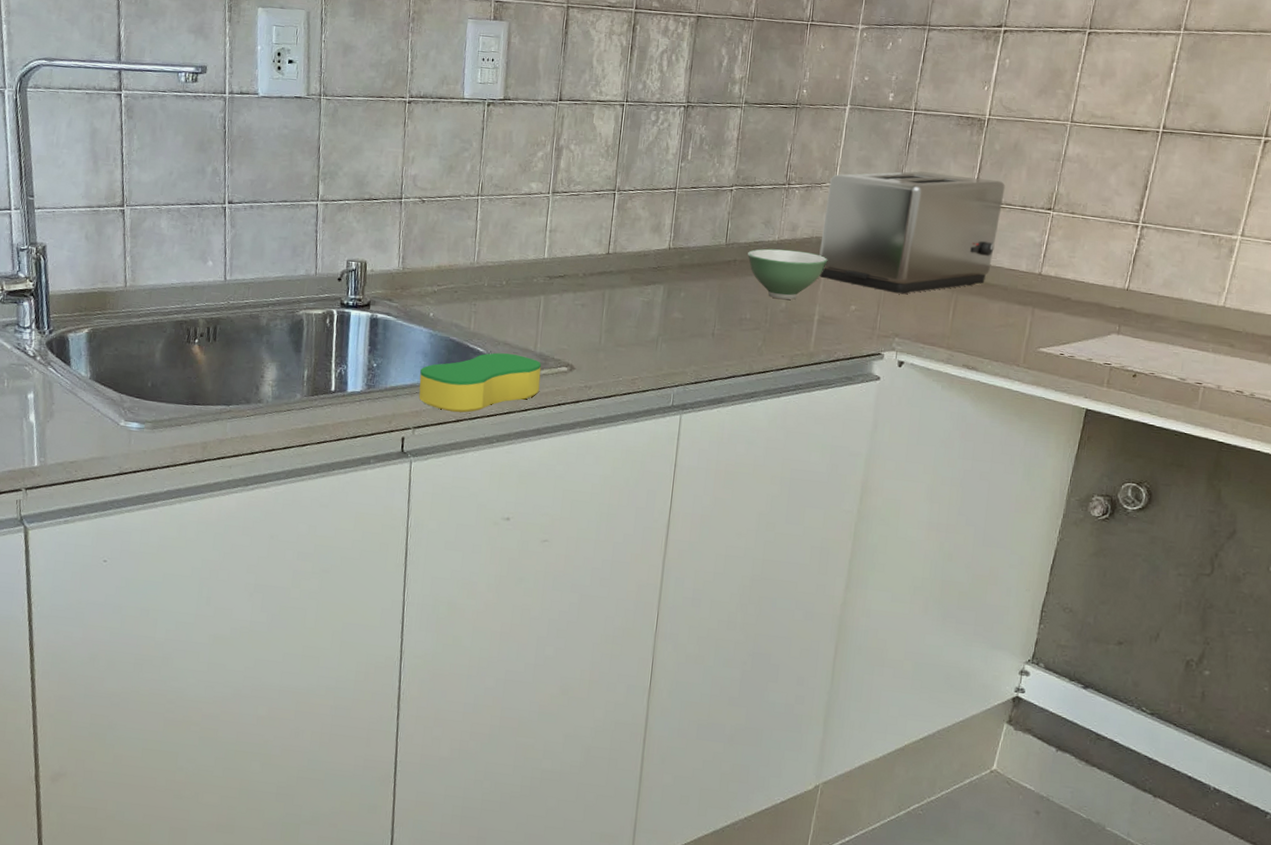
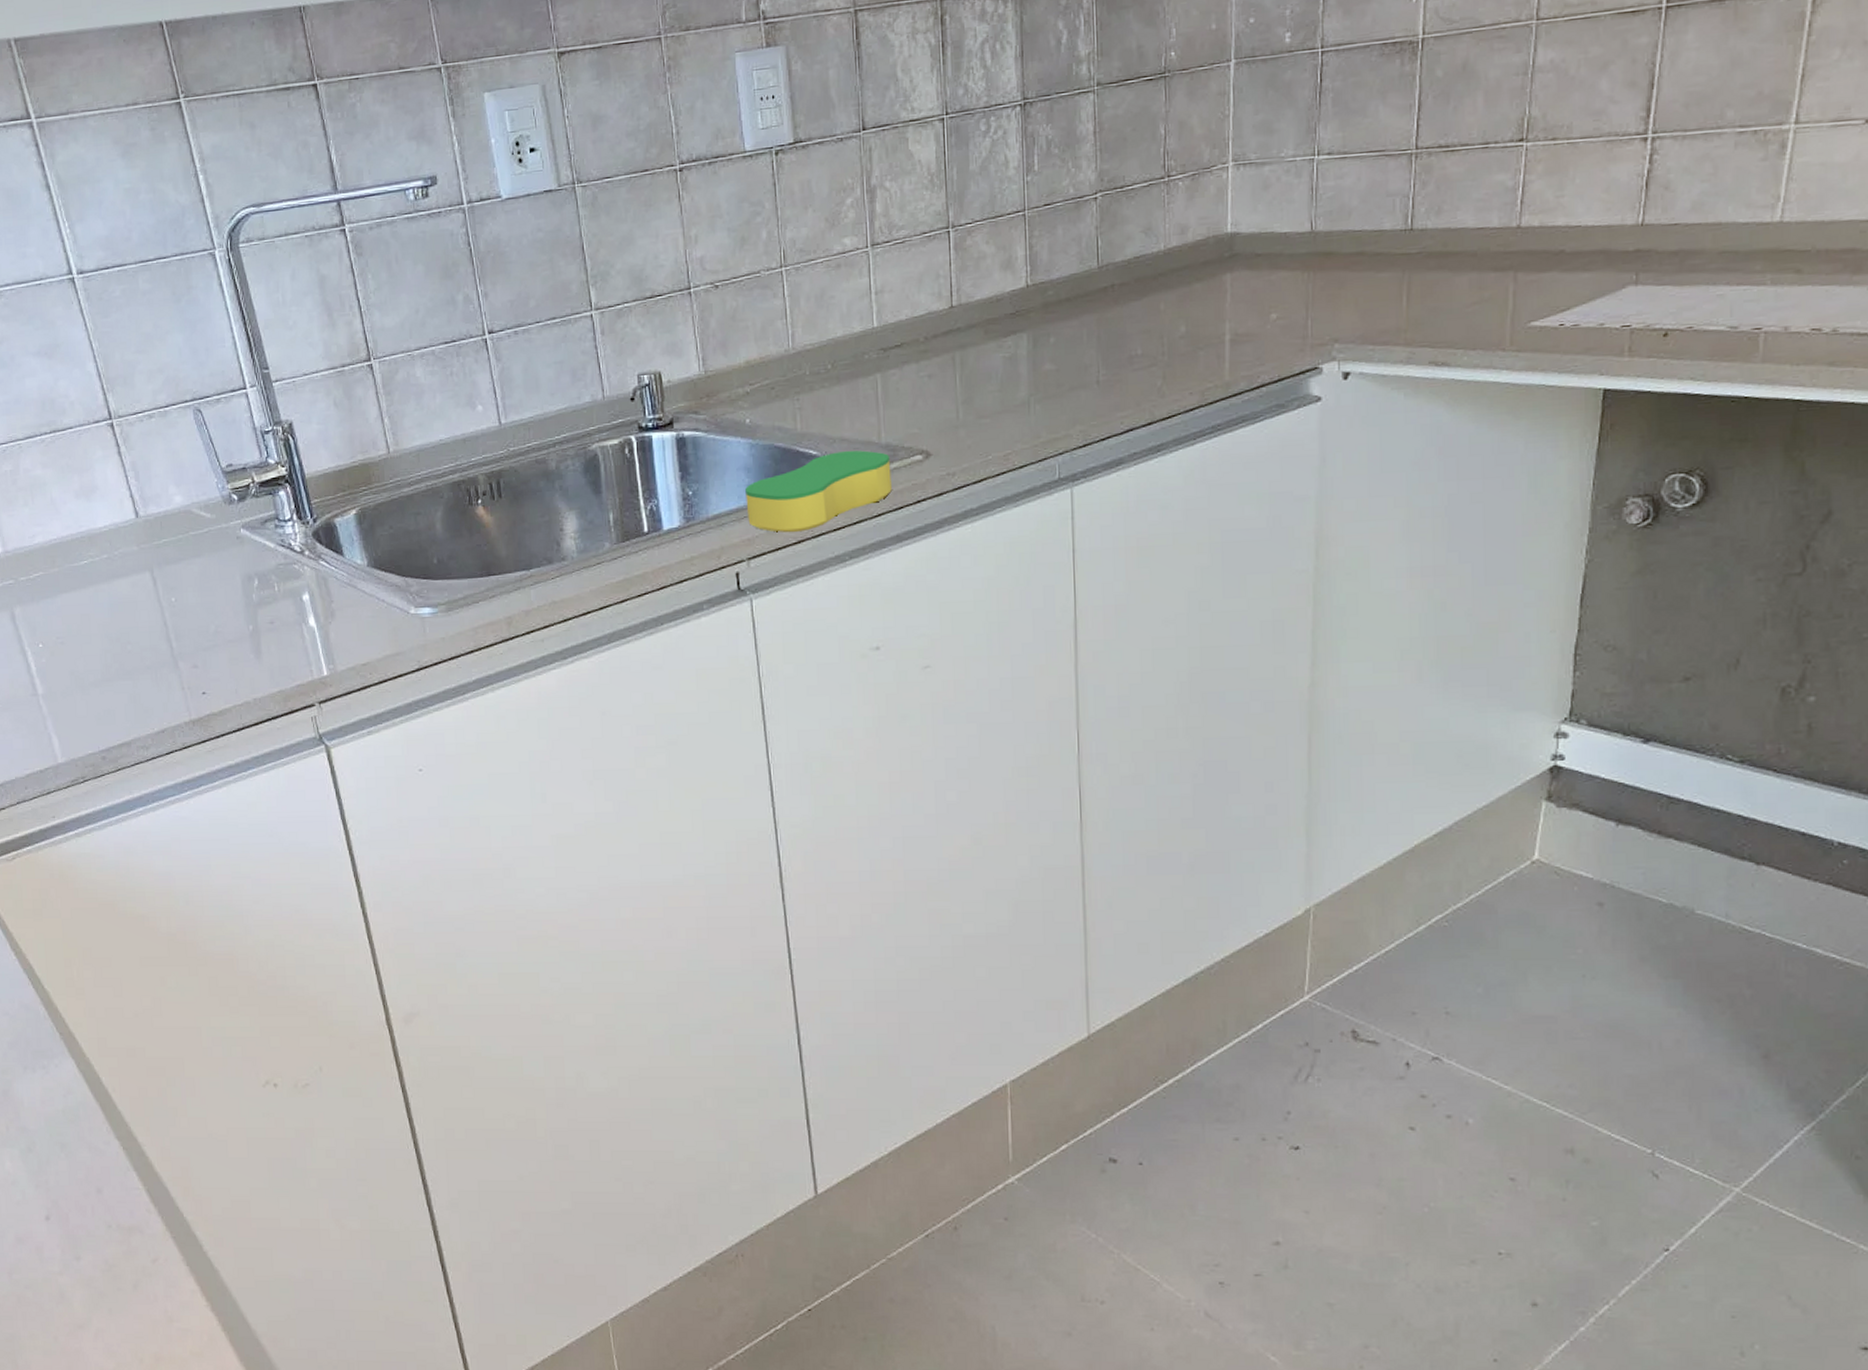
bowl: present [748,248,828,300] -> none [1128,257,1233,324]
toaster: present [819,171,1005,295] -> none [1220,116,1457,288]

